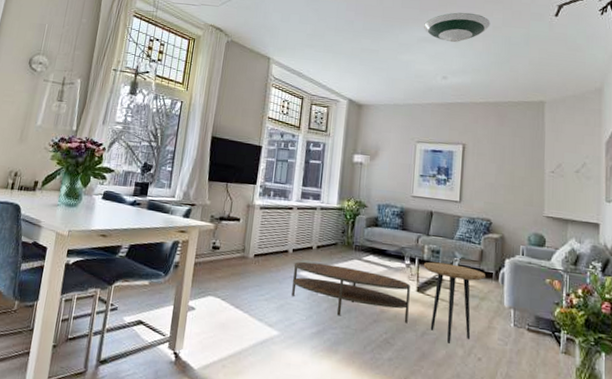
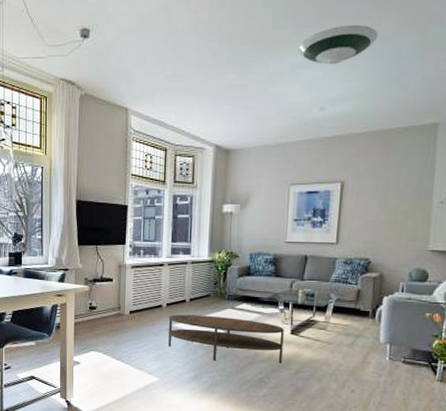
side table: present [423,261,485,345] -> none [297,305,362,380]

